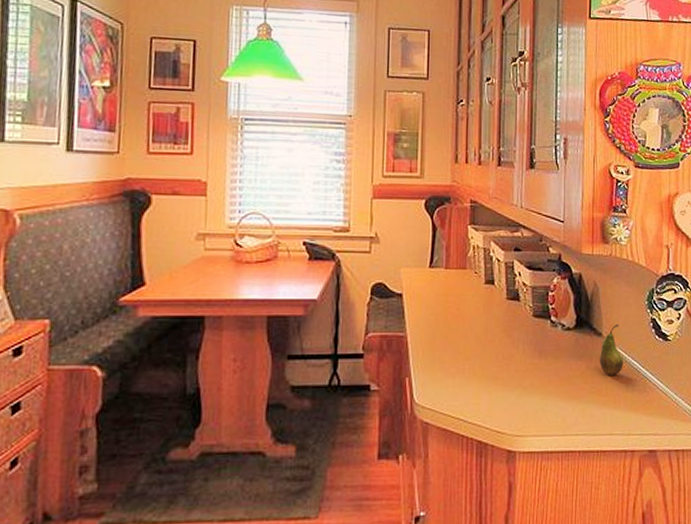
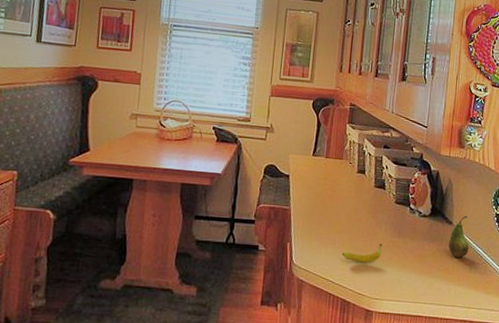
fruit: none [474,367,522,395] -> present [342,243,383,264]

